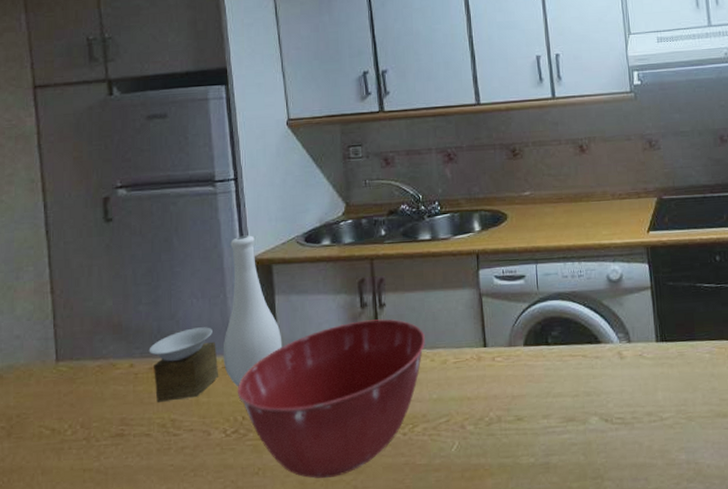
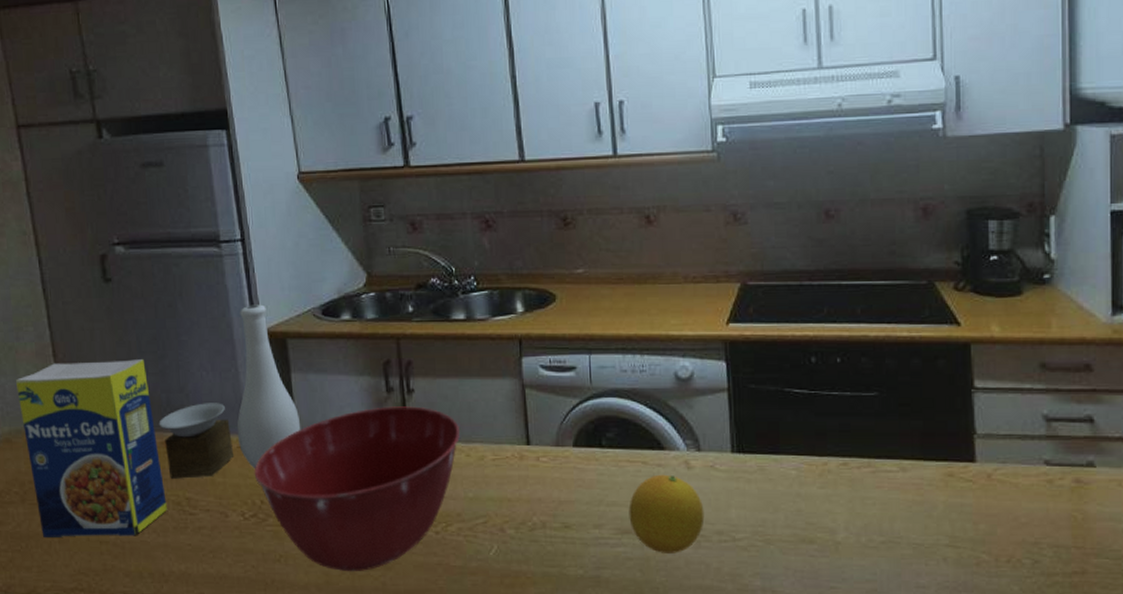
legume: none [12,291,152,470] -> present [16,359,167,537]
fruit: none [572,364,636,437] -> present [628,474,705,553]

